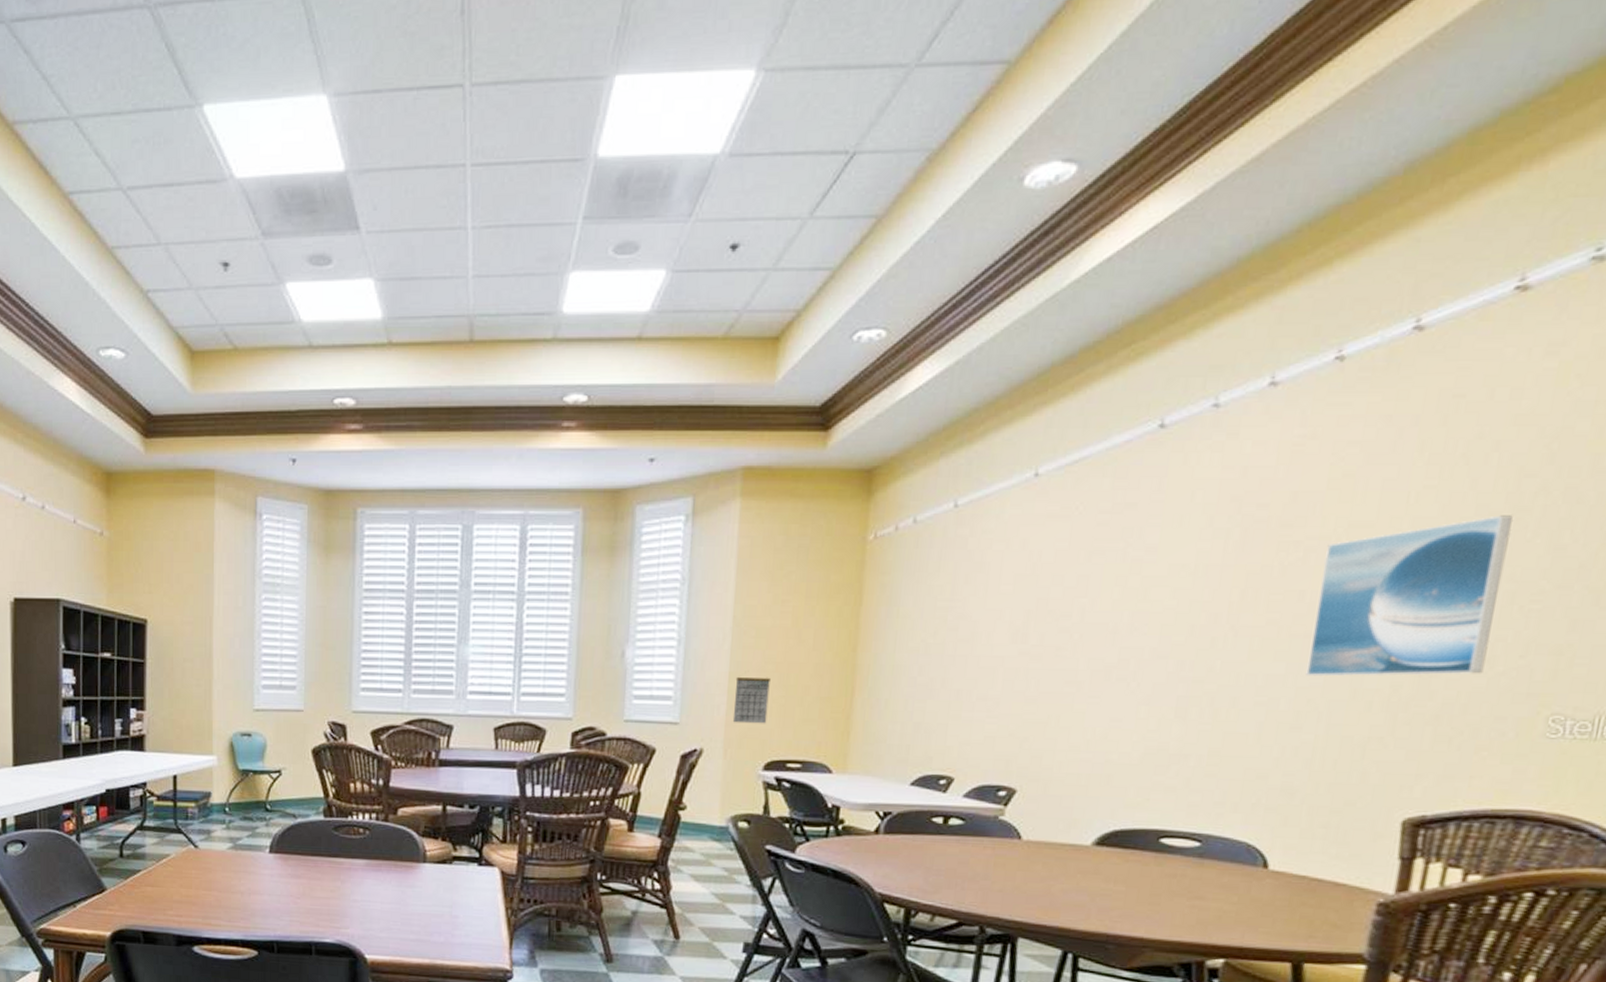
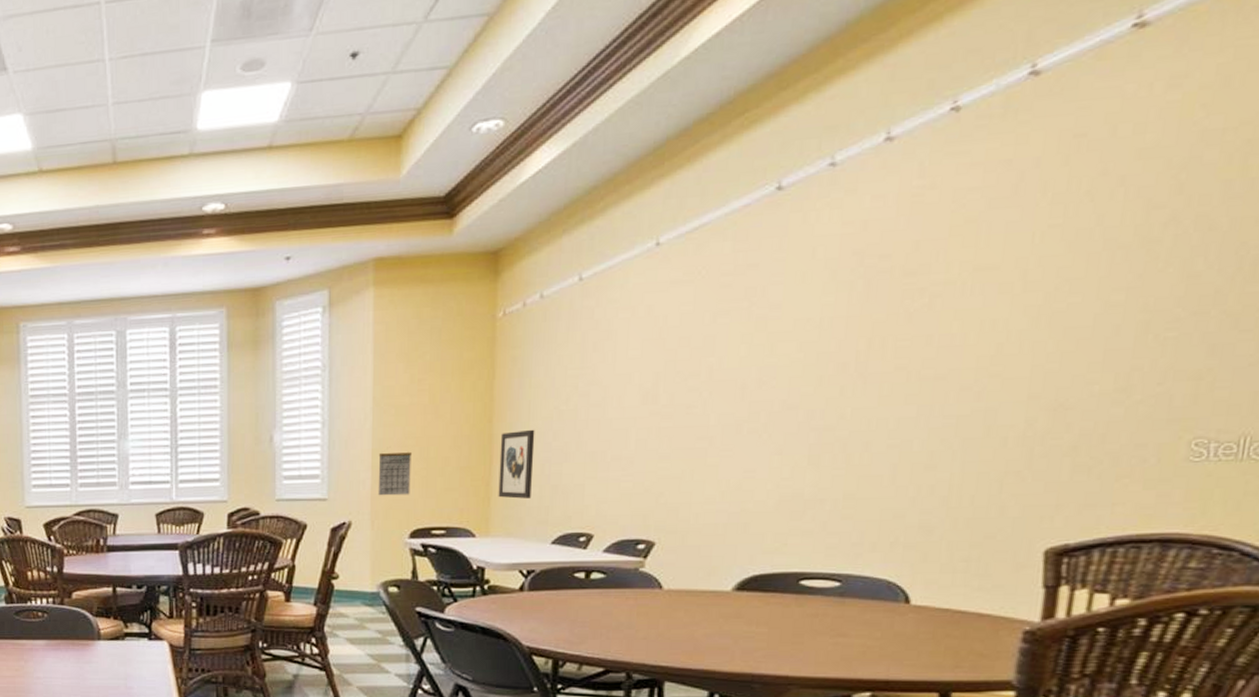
wall art: none [858,662,900,735] -> present [498,429,535,499]
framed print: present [1306,515,1514,677] -> none [938,247,1144,417]

